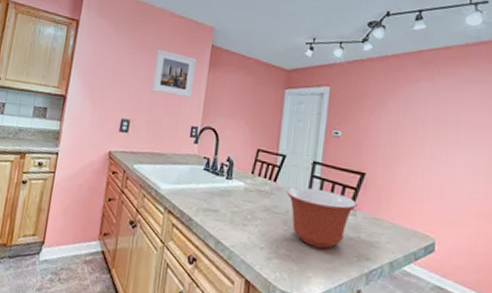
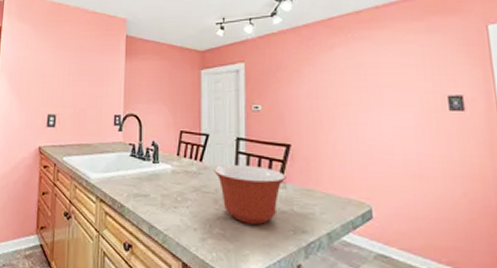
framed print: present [152,49,196,98] -> none [74,45,112,88]

